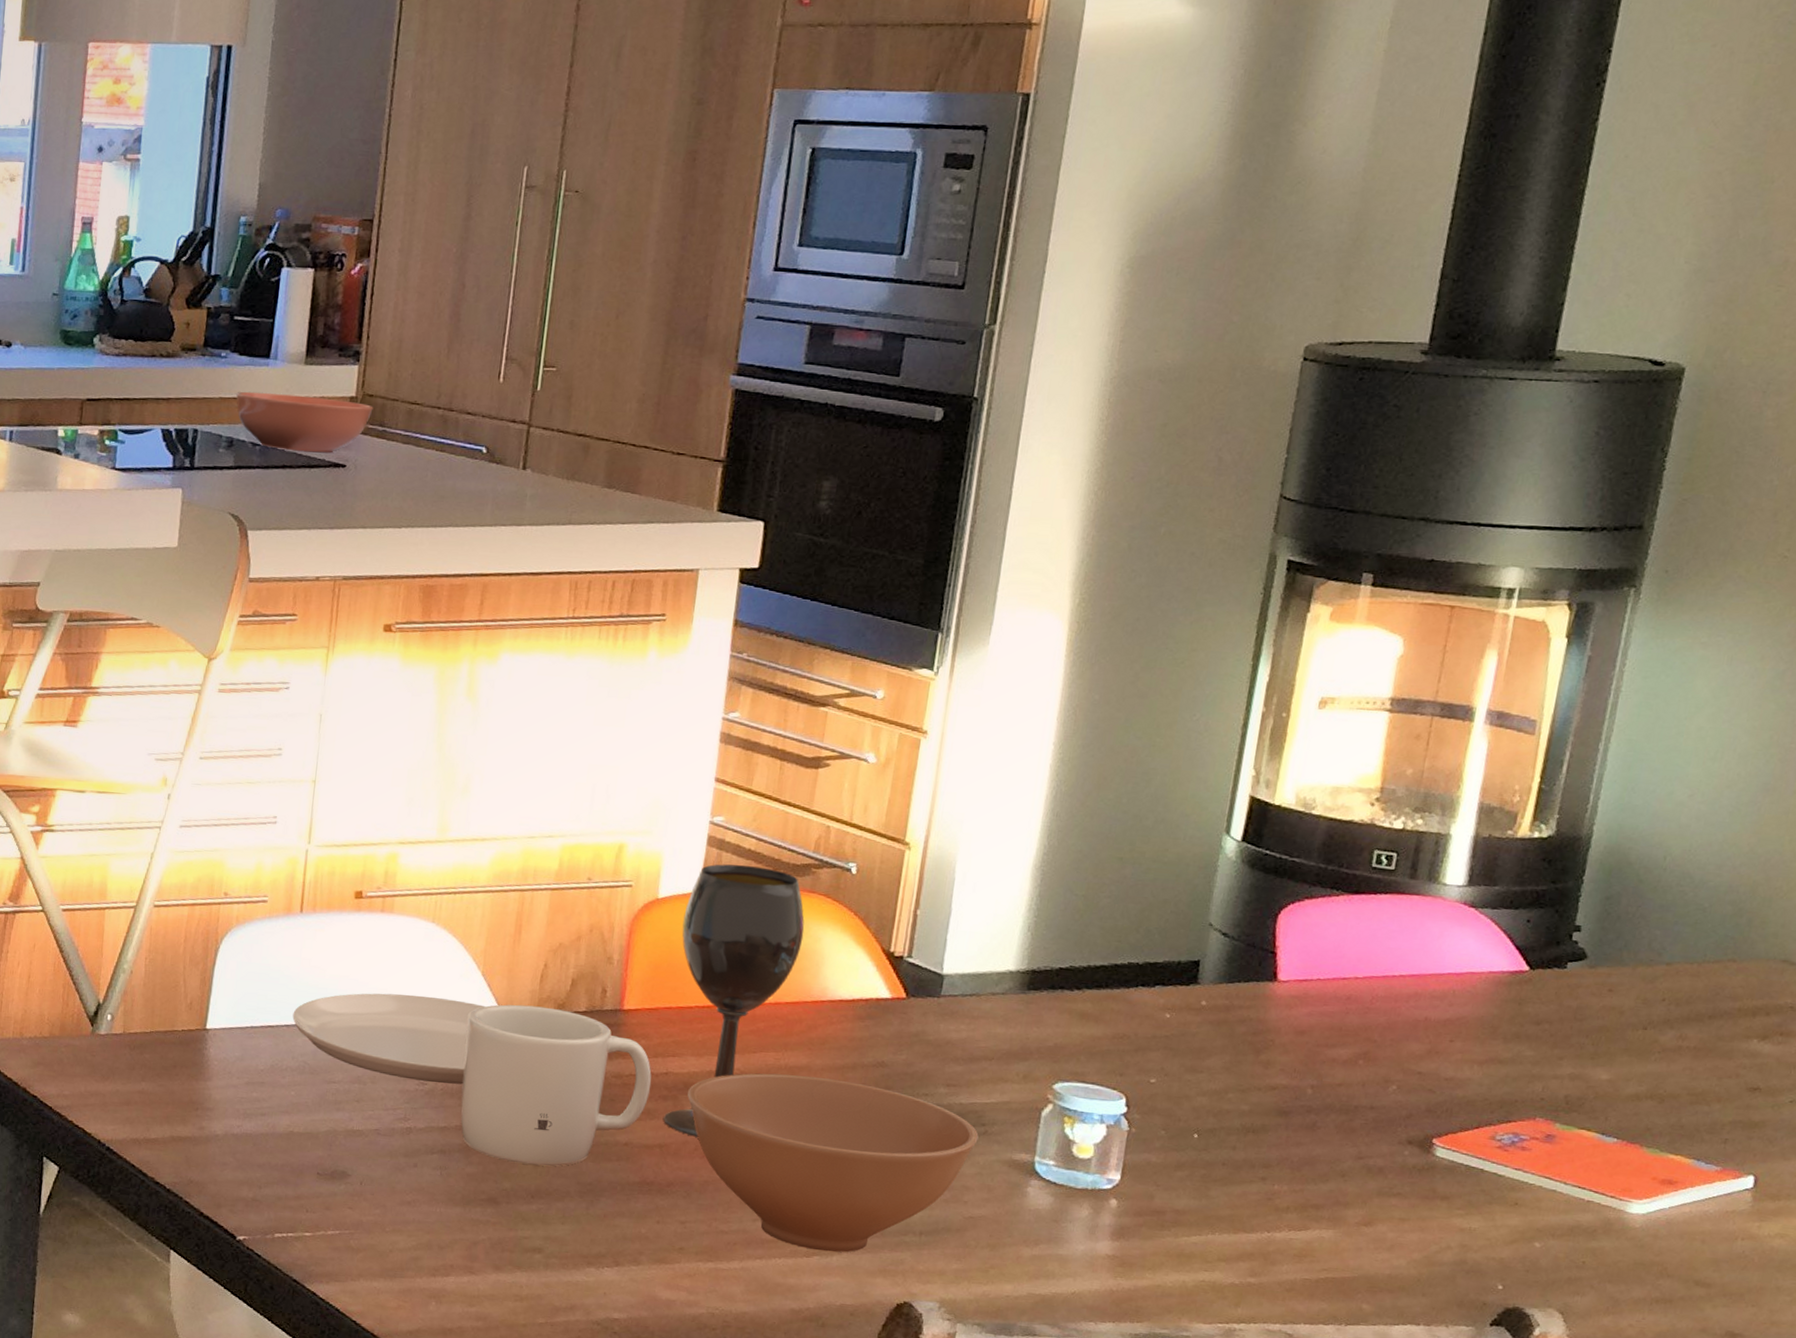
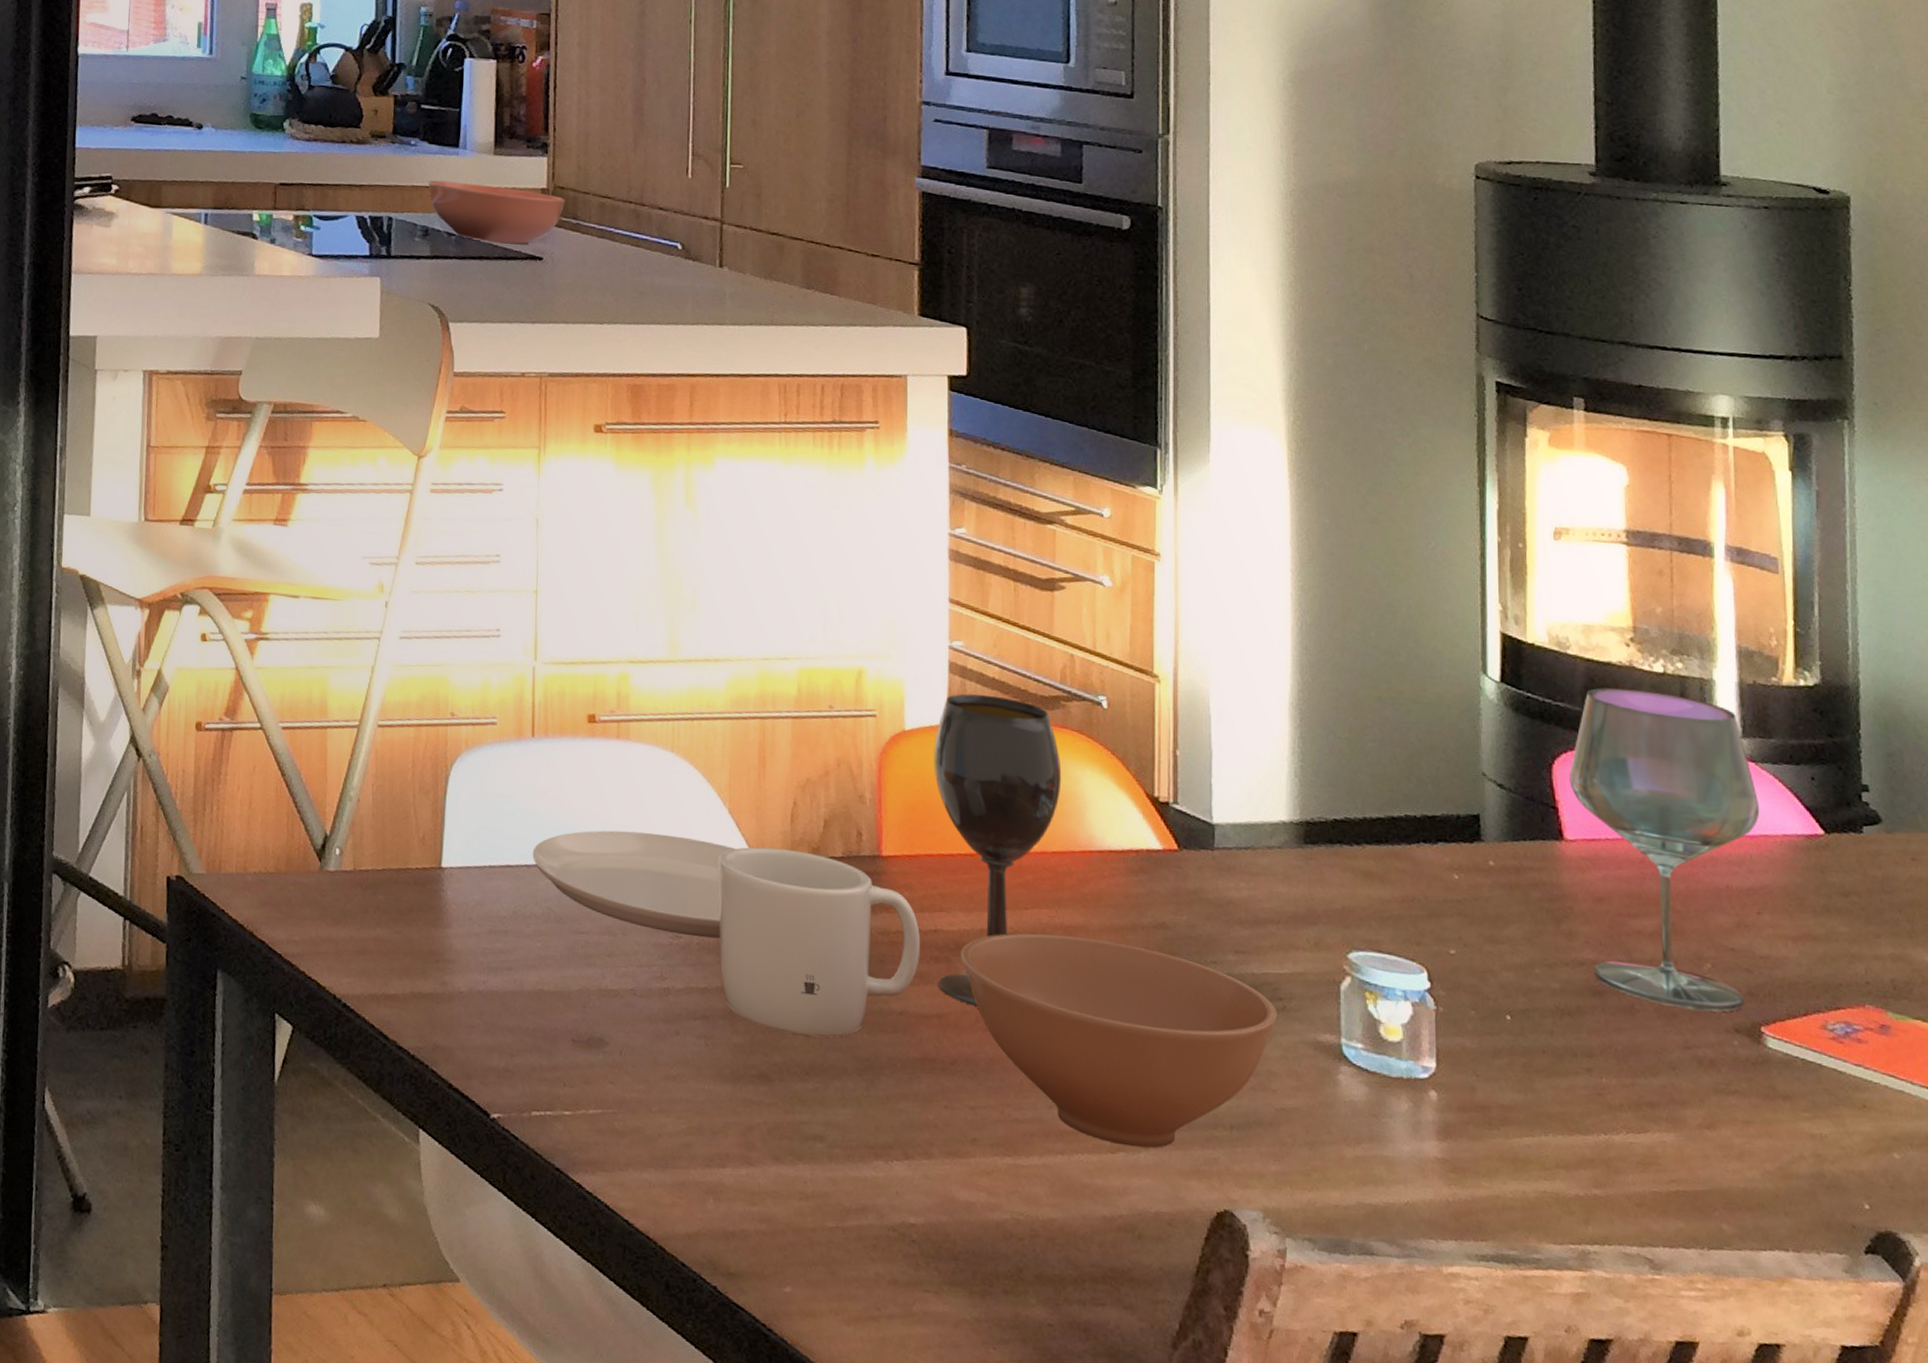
wine glass: none [1283,843,1472,1127] -> present [1569,687,1760,1012]

